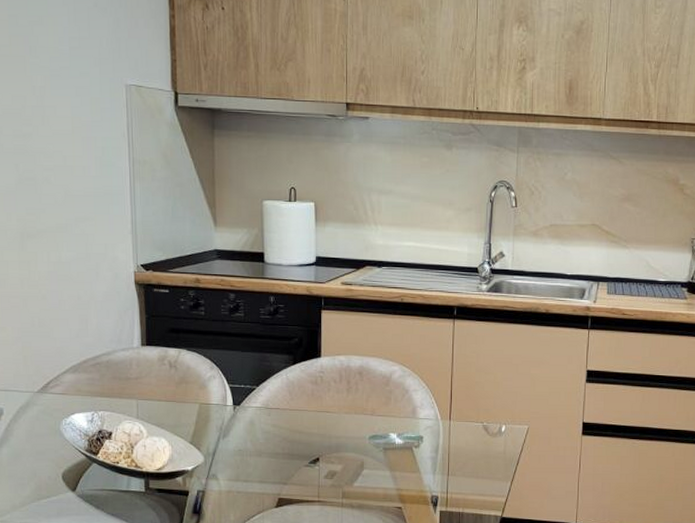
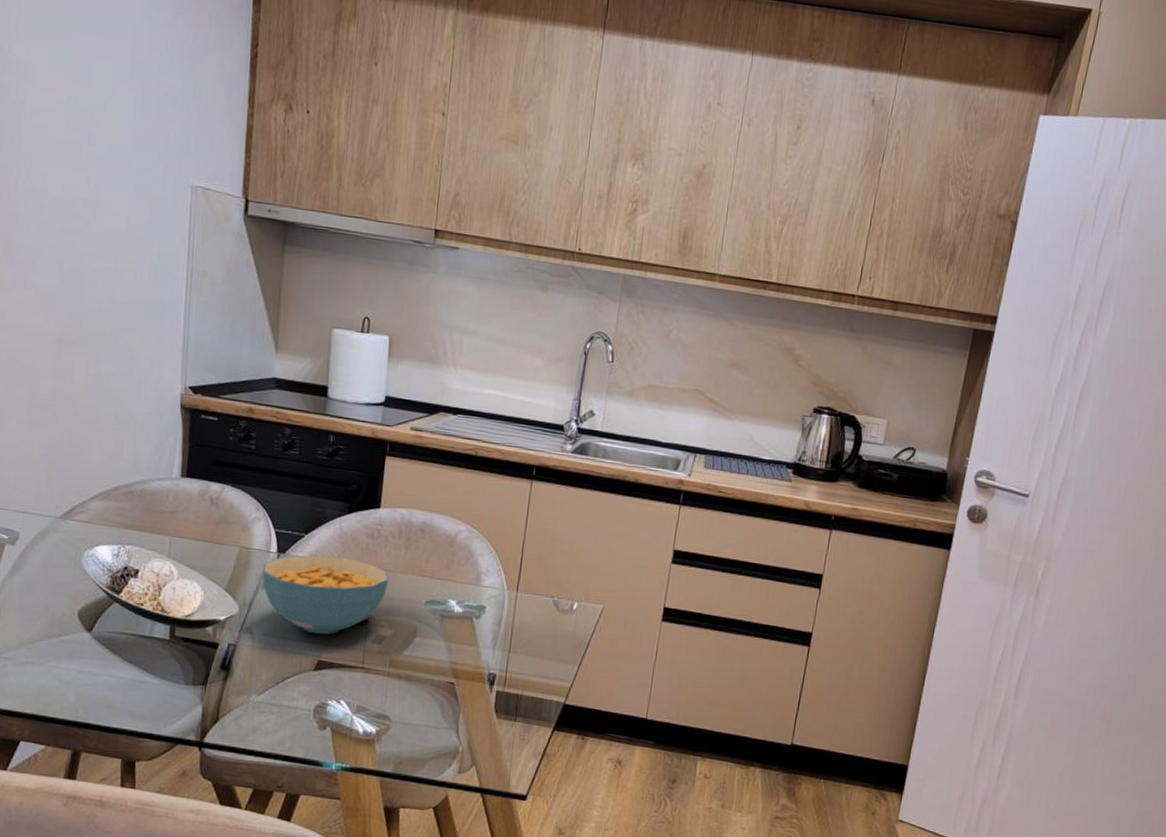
cereal bowl: none [221,404,335,475] -> present [262,555,389,635]

